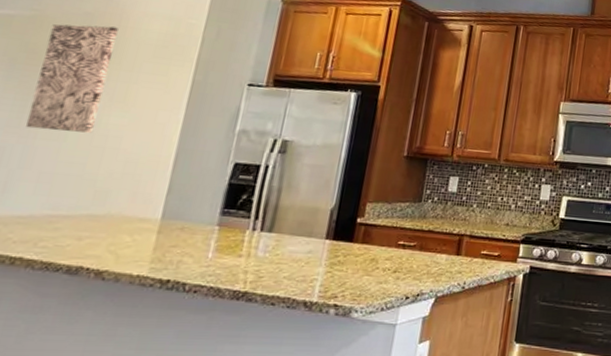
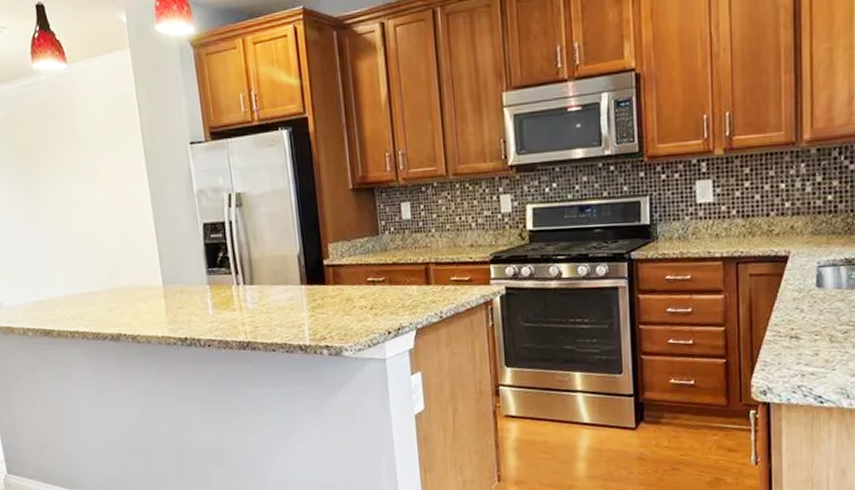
wall art: present [25,24,119,133] -> none [23,111,87,220]

